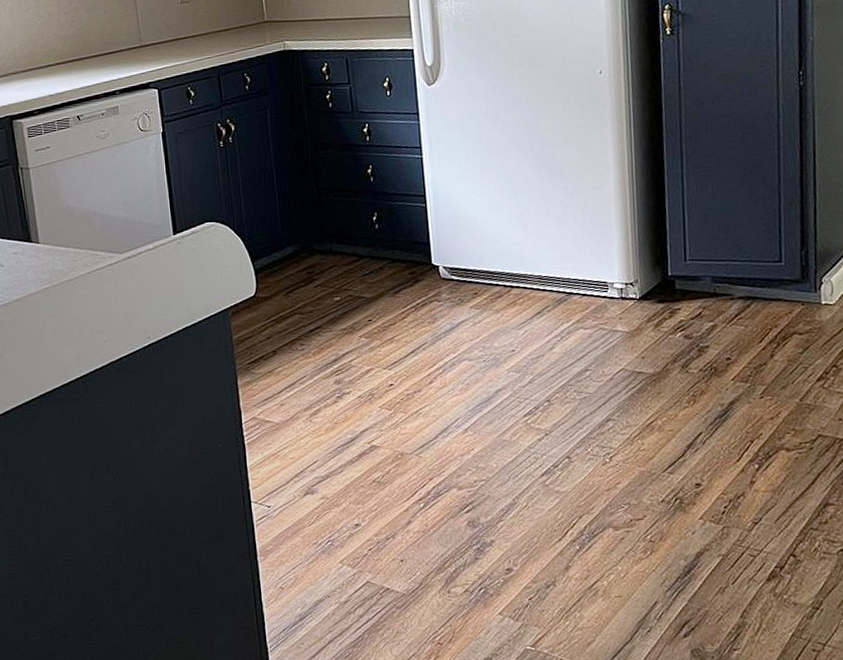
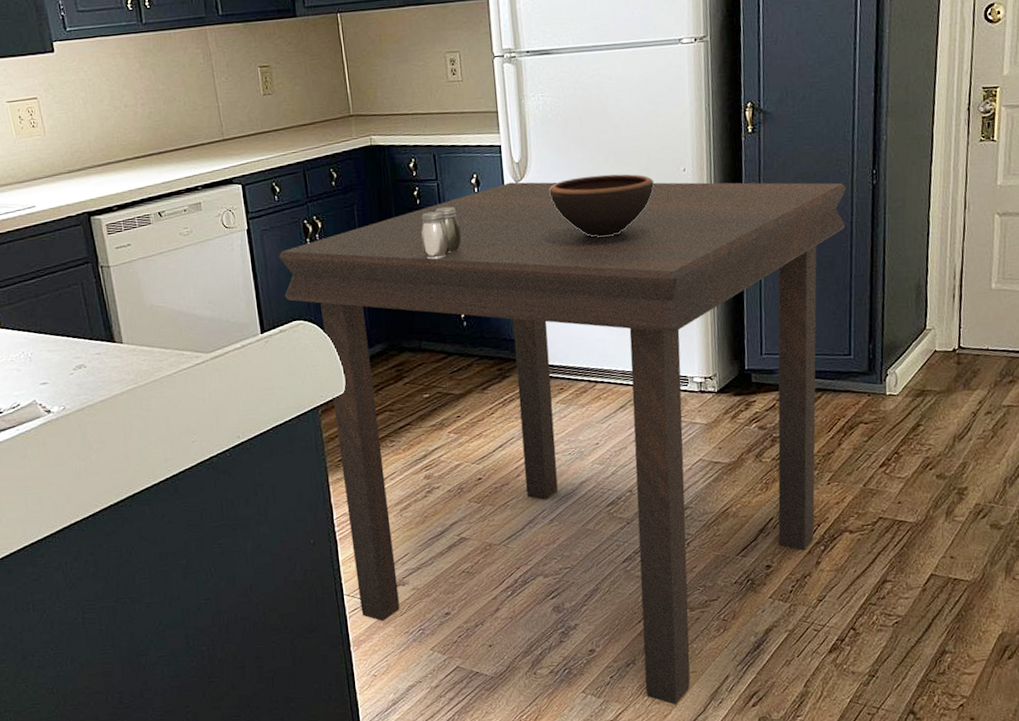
dining table: none [192,84,772,632] -> present [279,182,847,705]
salt and pepper shaker: none [333,109,374,162] -> present [421,206,462,260]
bowl: none [462,76,570,140] -> present [549,174,654,238]

